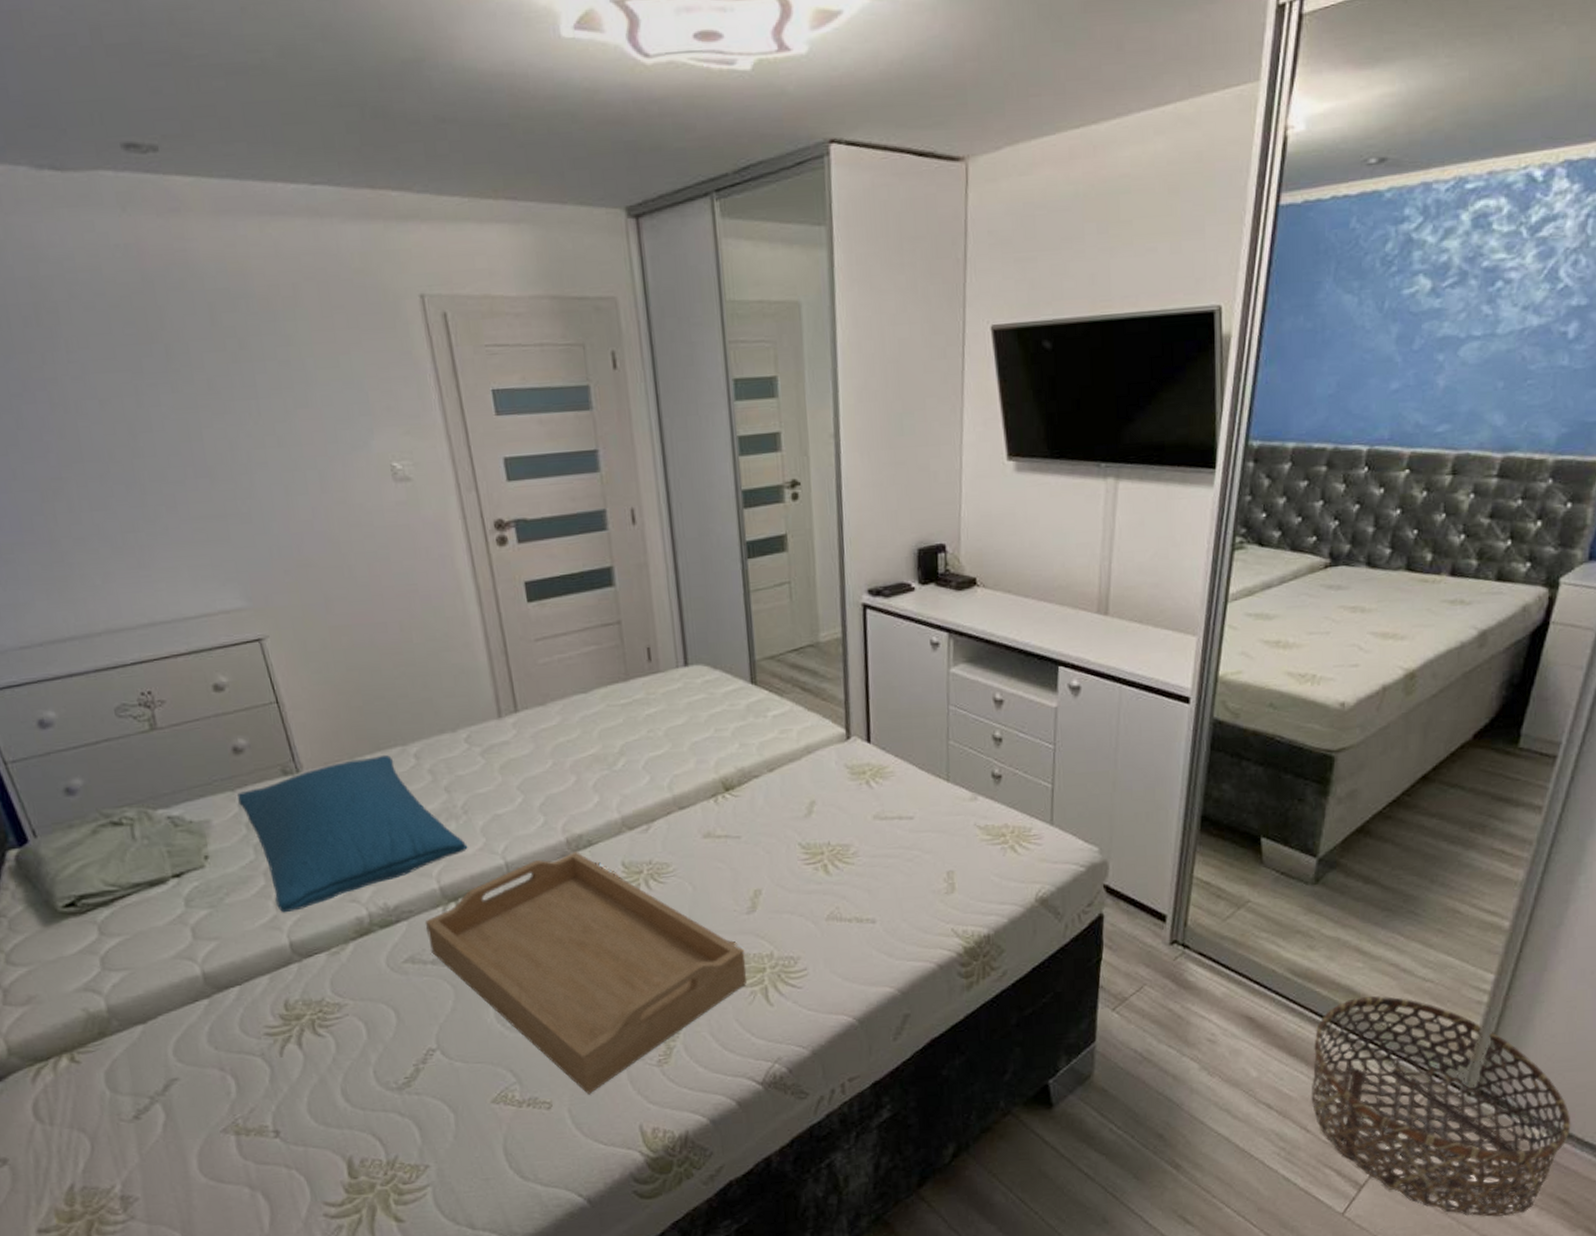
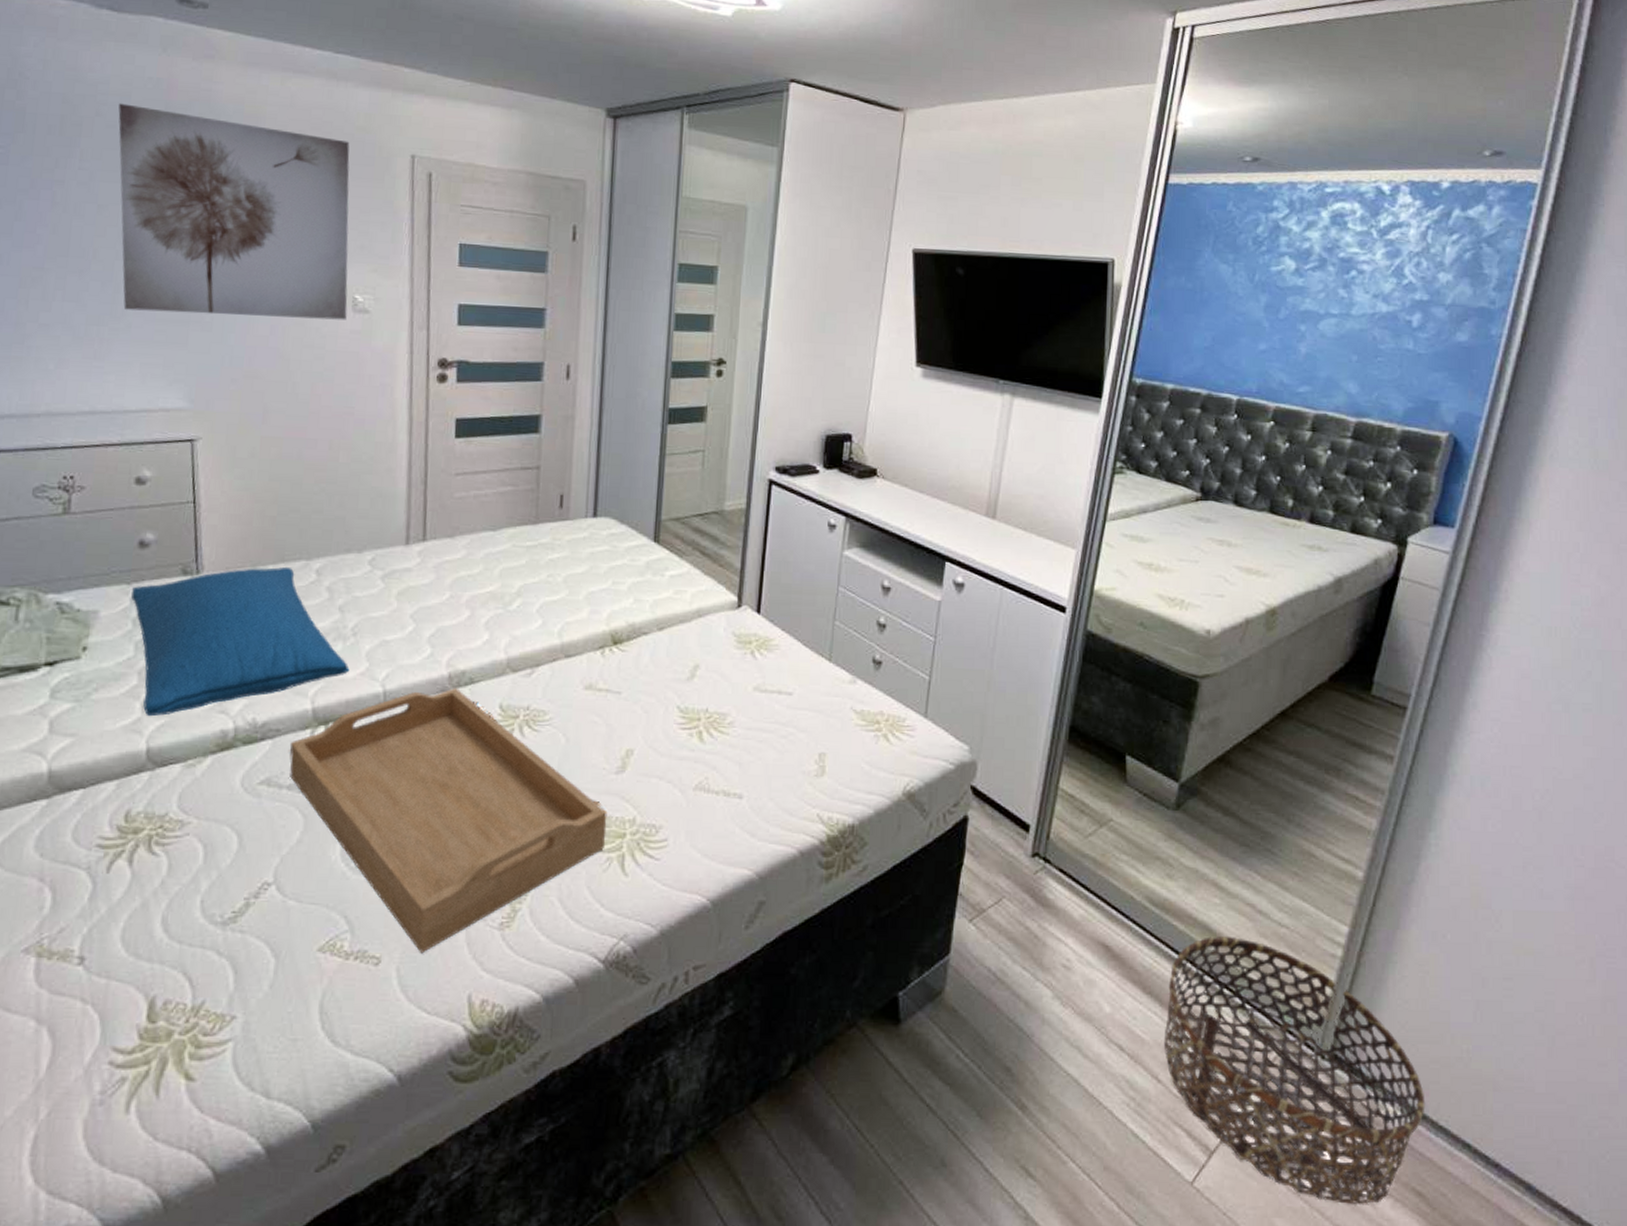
wall art: none [91,279,389,511] -> present [118,103,350,320]

